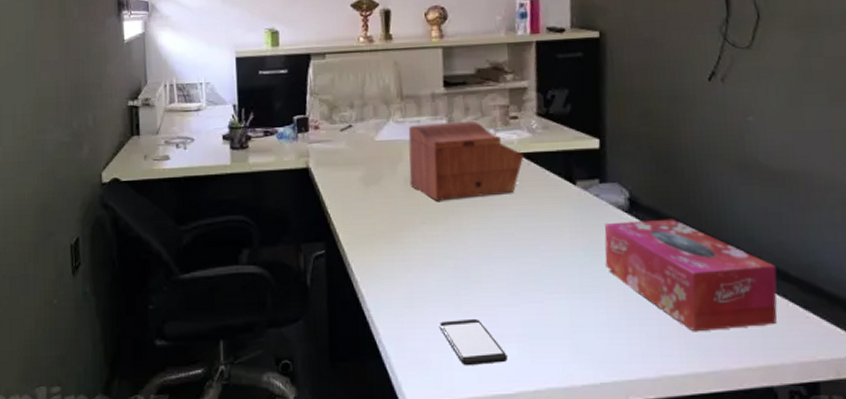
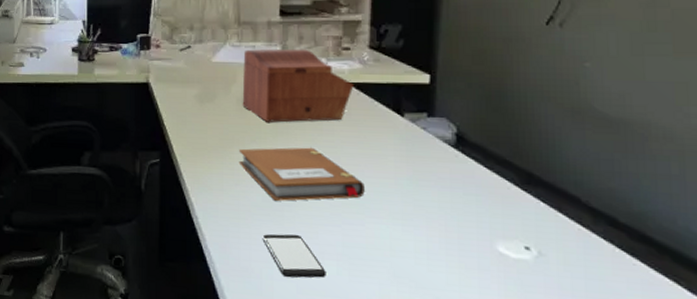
notebook: none [408,224,542,284] -> present [238,147,365,201]
tissue box: present [604,219,777,332] -> none [428,155,605,269]

